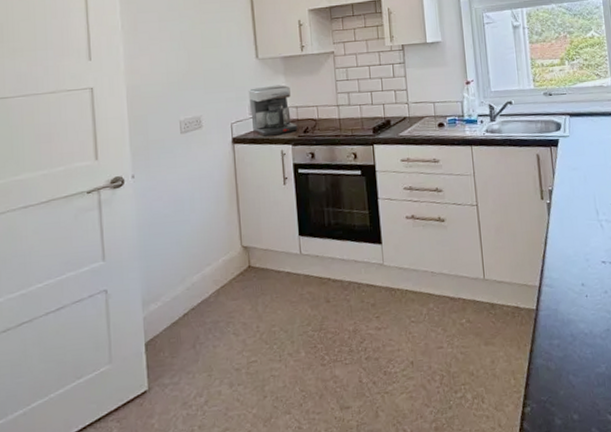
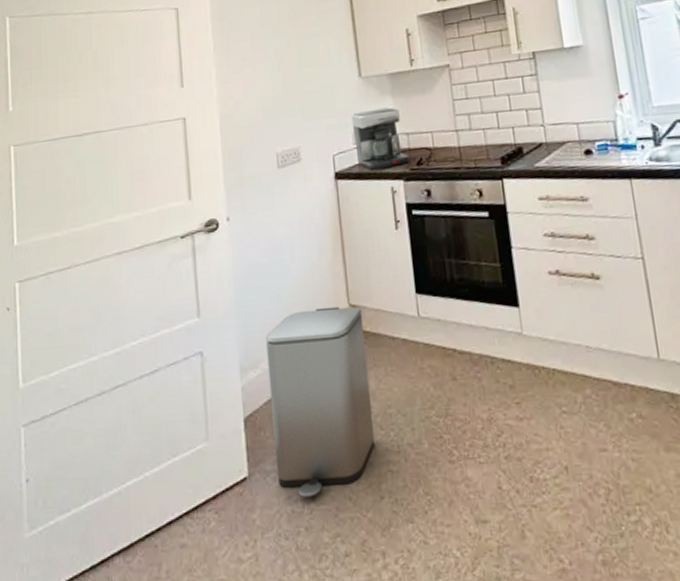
pedal bin: none [165,247,261,403] -> present [265,306,375,497]

